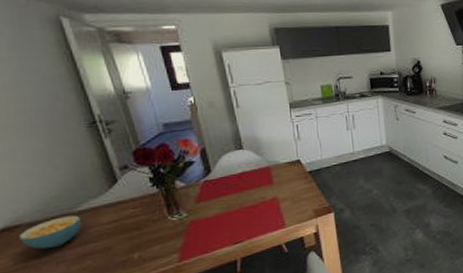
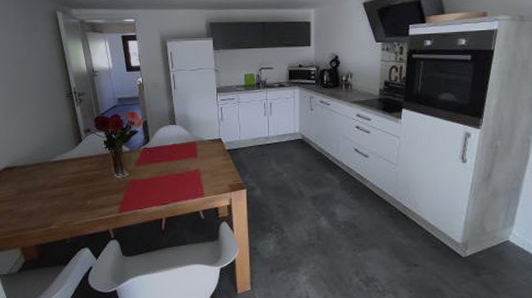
cereal bowl: present [18,215,82,249] -> none [14,164,56,187]

